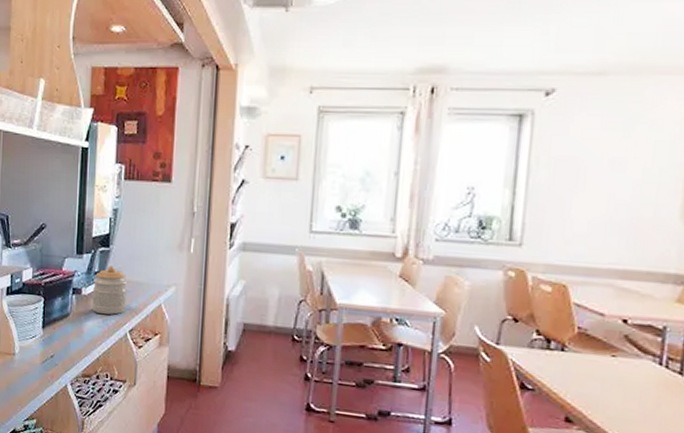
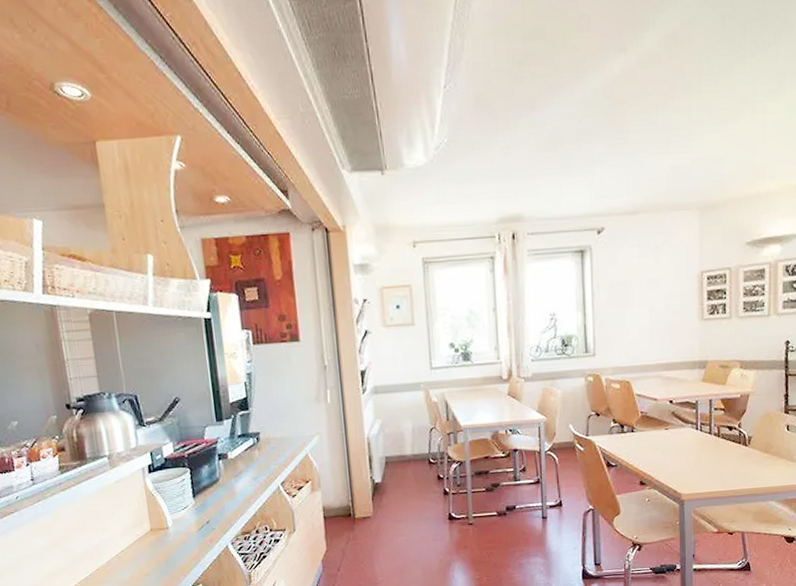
jar: present [91,265,127,315] -> none [238,426,275,473]

